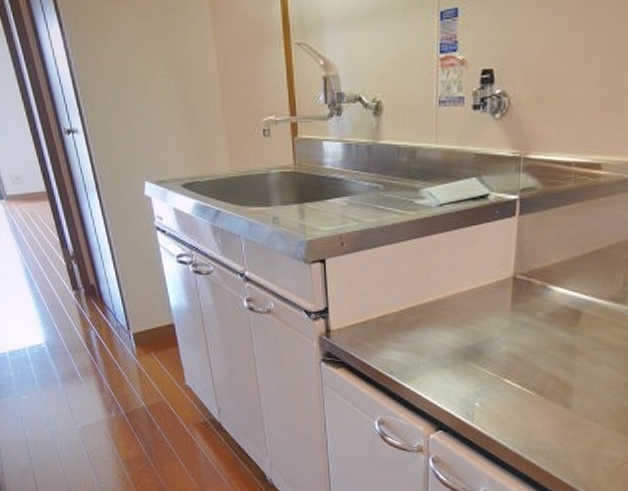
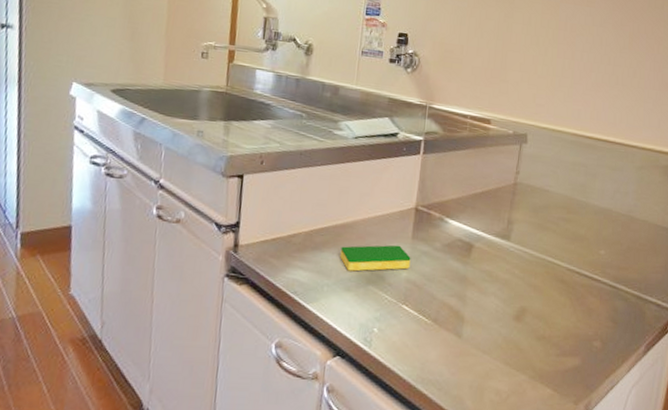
dish sponge: none [434,318,511,348] -> present [340,245,411,272]

